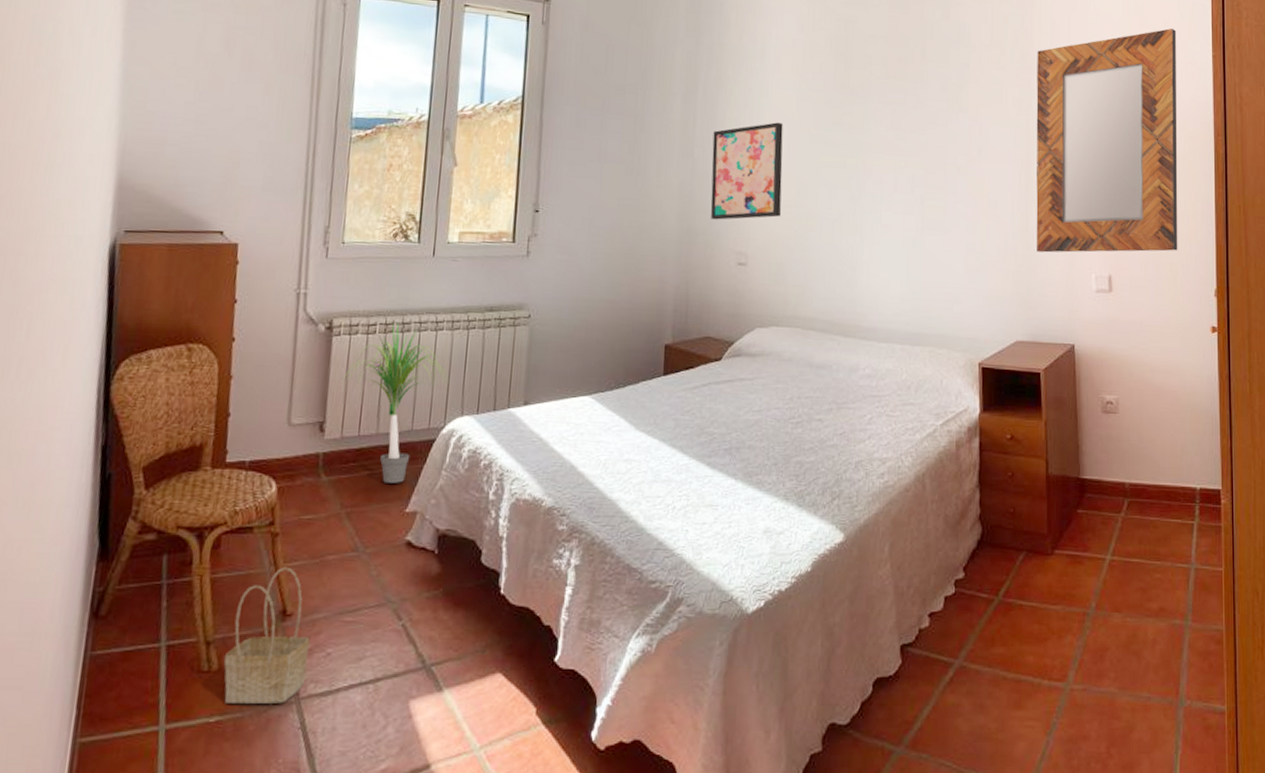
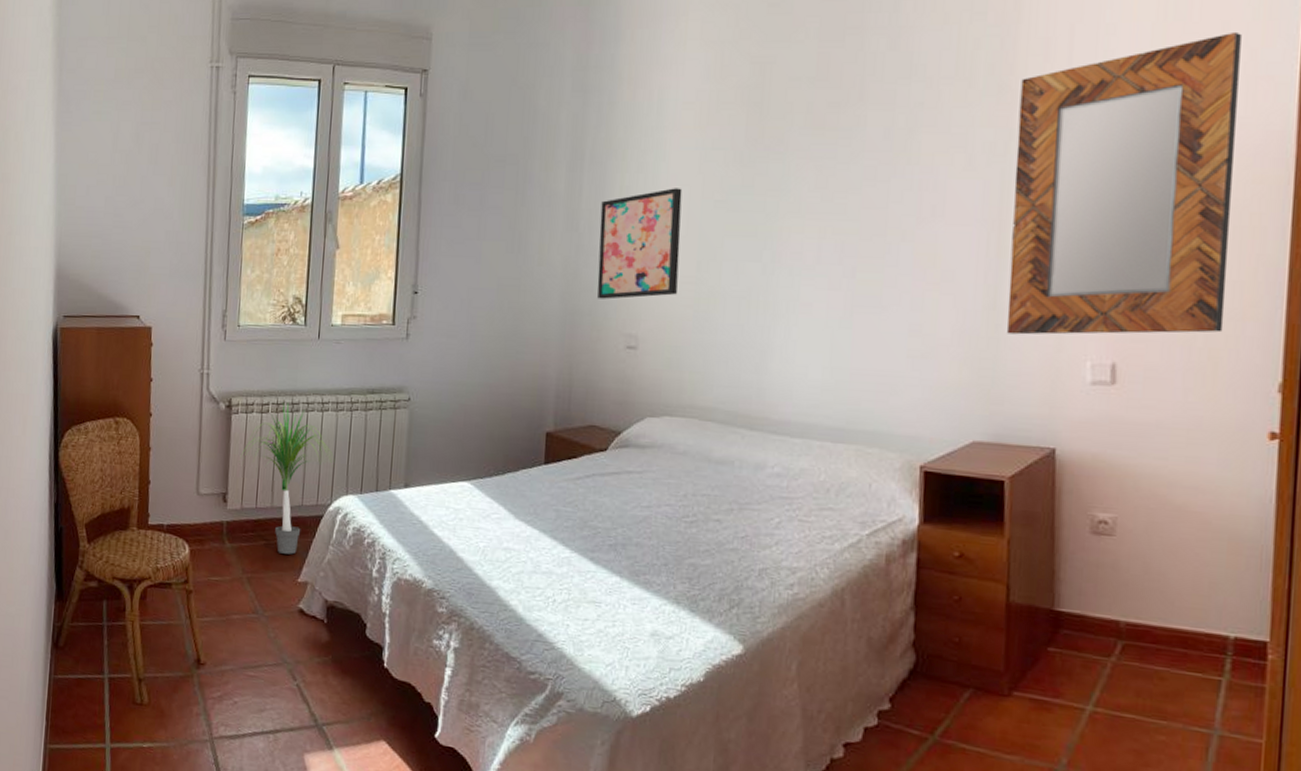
basket: present [223,566,311,703] -> none [152,621,221,740]

